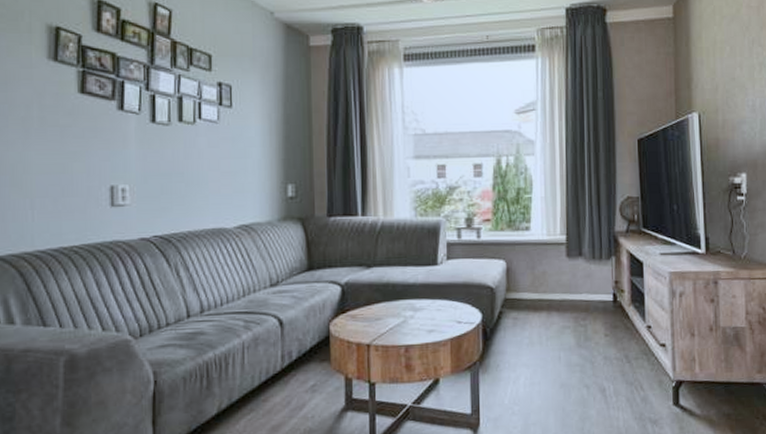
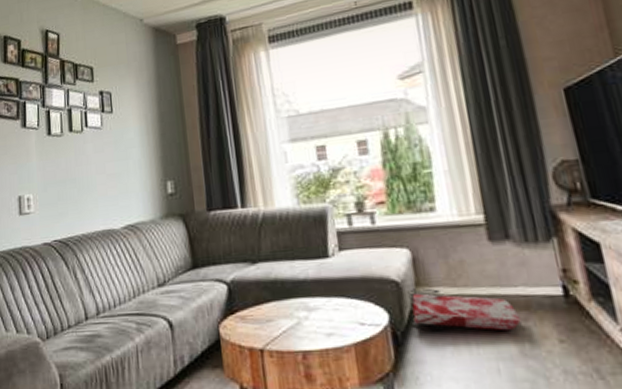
bag: none [499,293,581,329] -> present [407,288,521,332]

